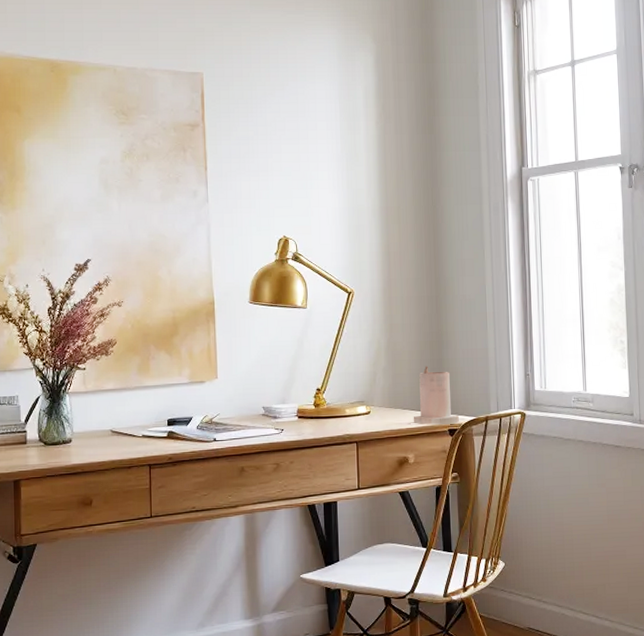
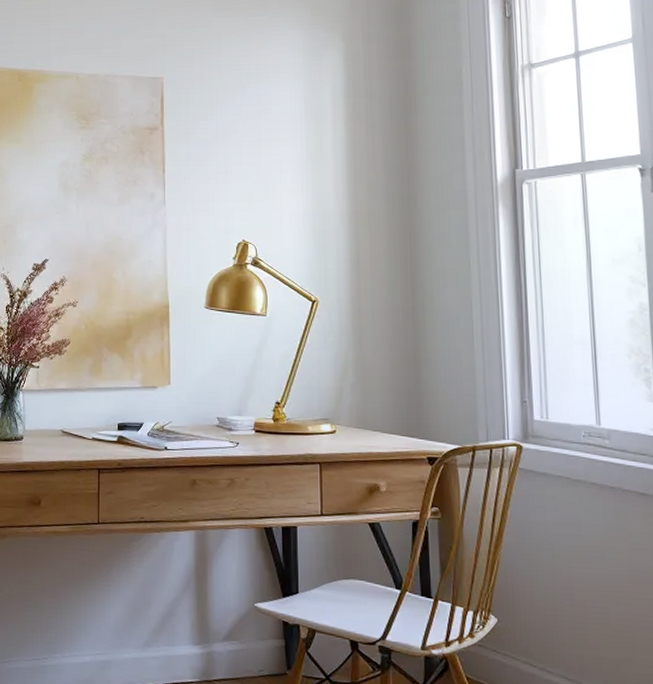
candle: present [413,366,459,425] -> none [385,384,440,452]

